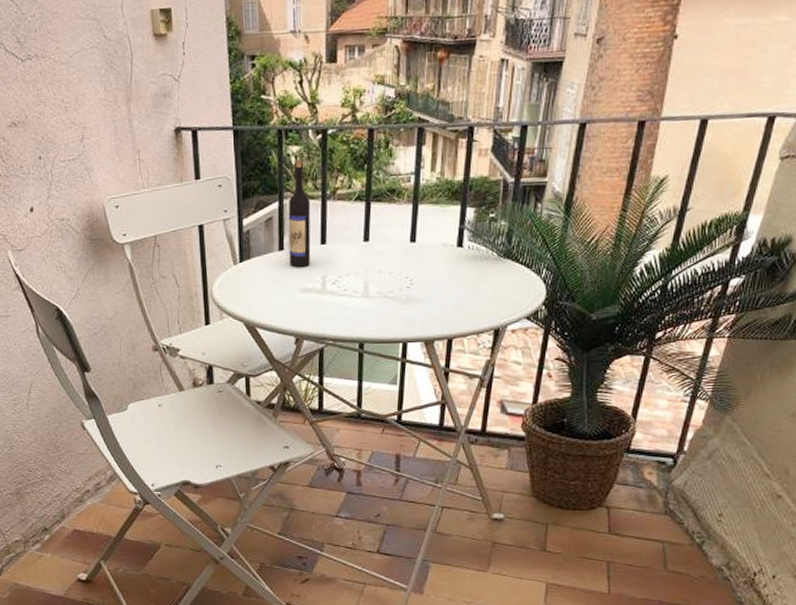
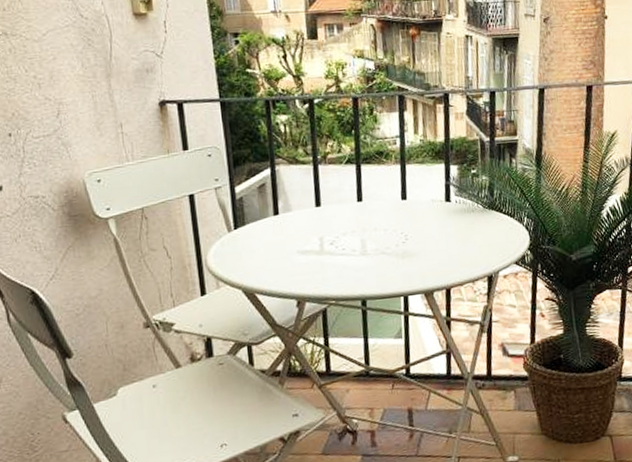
wine bottle: present [288,159,311,268] -> none [280,127,306,232]

